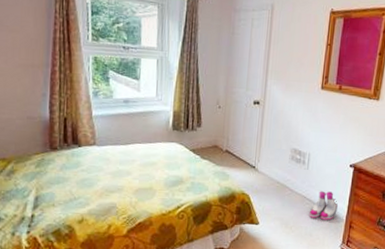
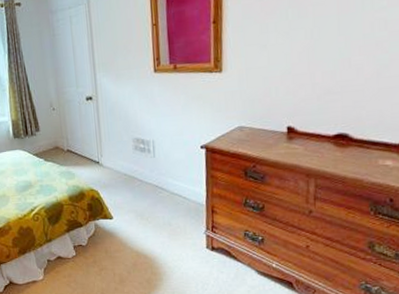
boots: present [309,191,338,221] -> none [164,177,195,208]

